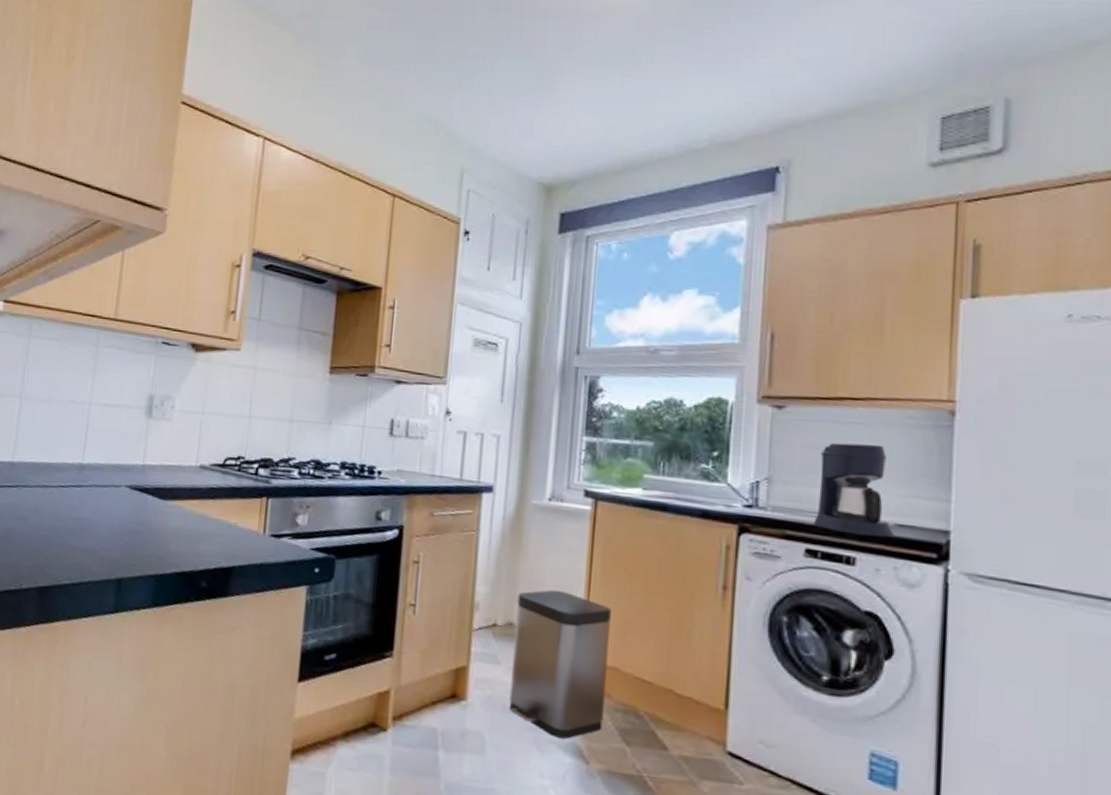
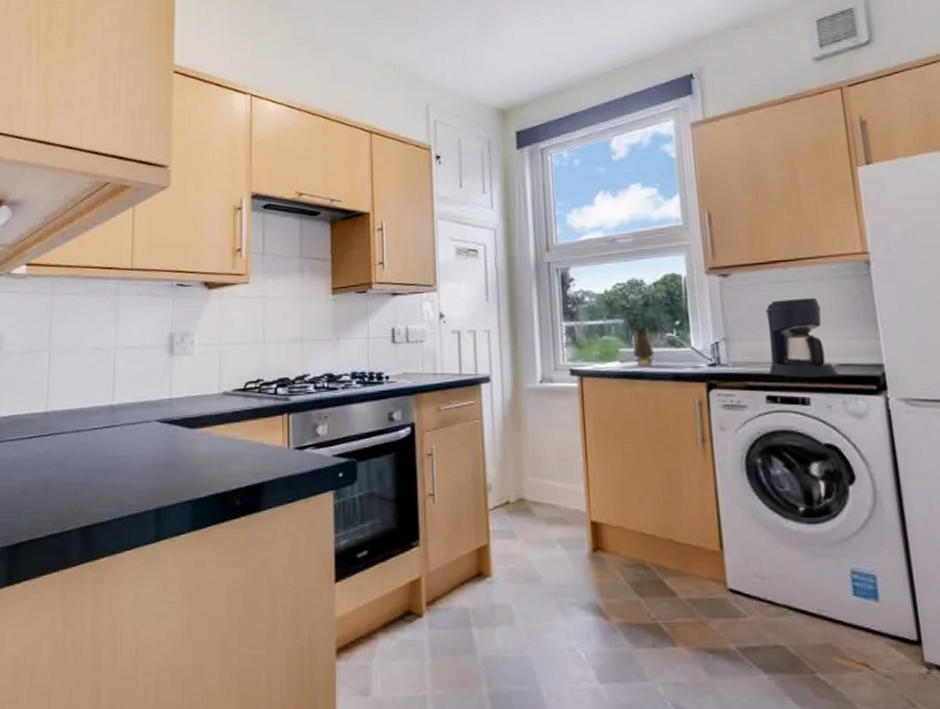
pedal bin: present [509,589,612,739] -> none [524,462,616,599]
vase: none [656,429,684,497] -> present [625,307,655,365]

